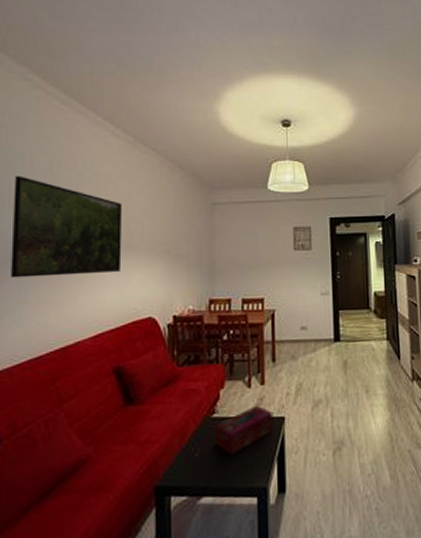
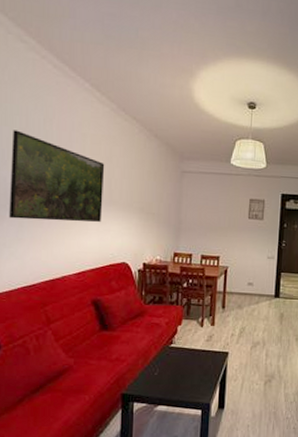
tissue box: present [214,405,274,456] -> none [170,341,220,377]

